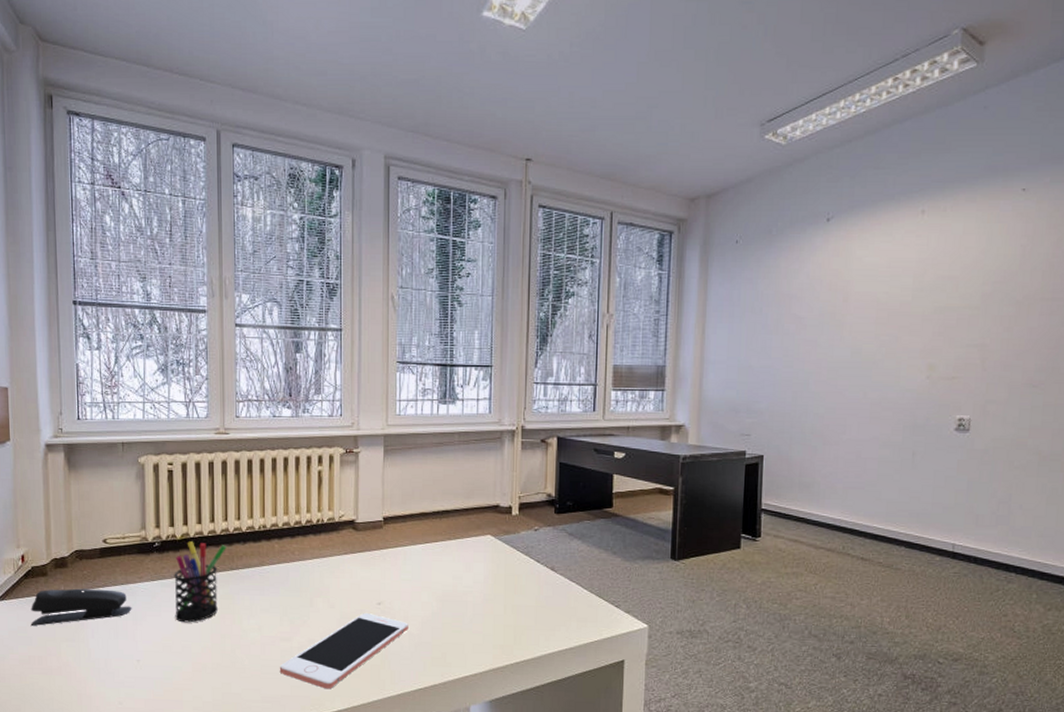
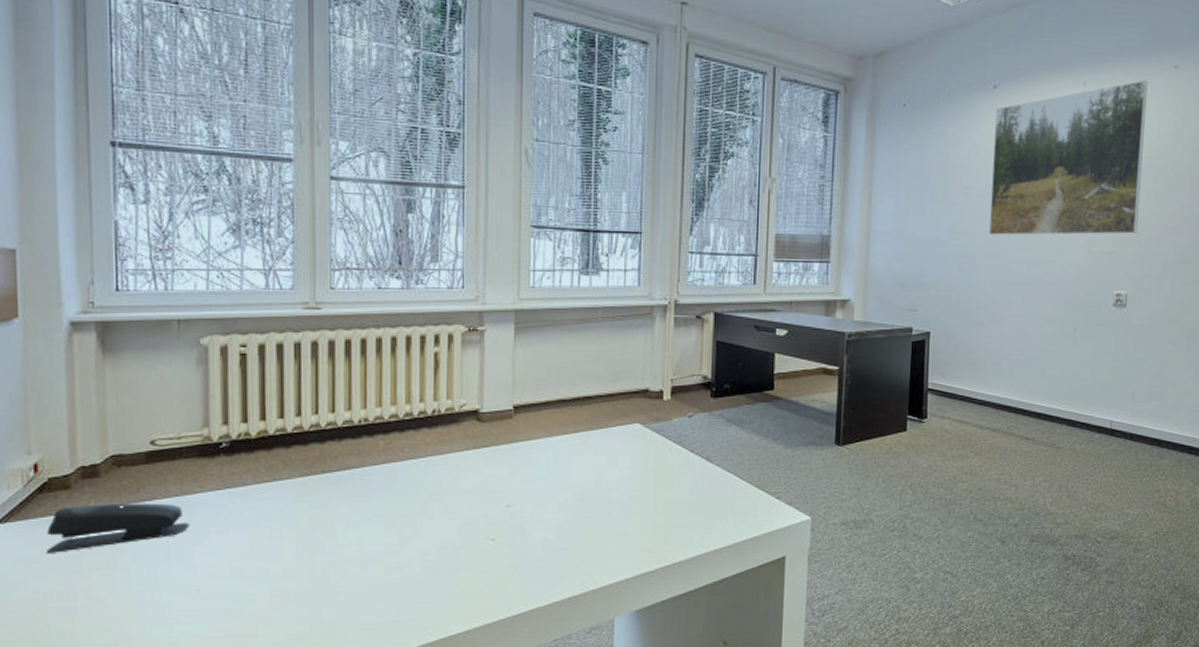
pen holder: present [174,541,226,623] -> none [247,440,317,540]
cell phone: present [279,612,408,690] -> none [384,517,543,610]
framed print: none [823,205,993,363] -> present [989,80,1148,236]

